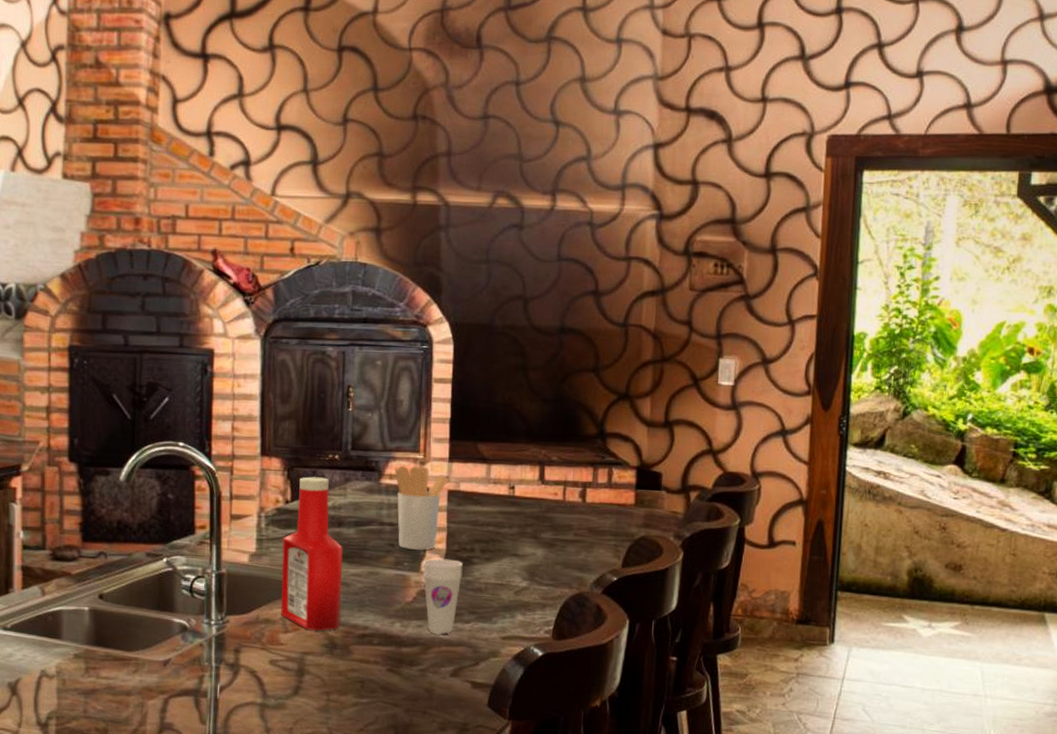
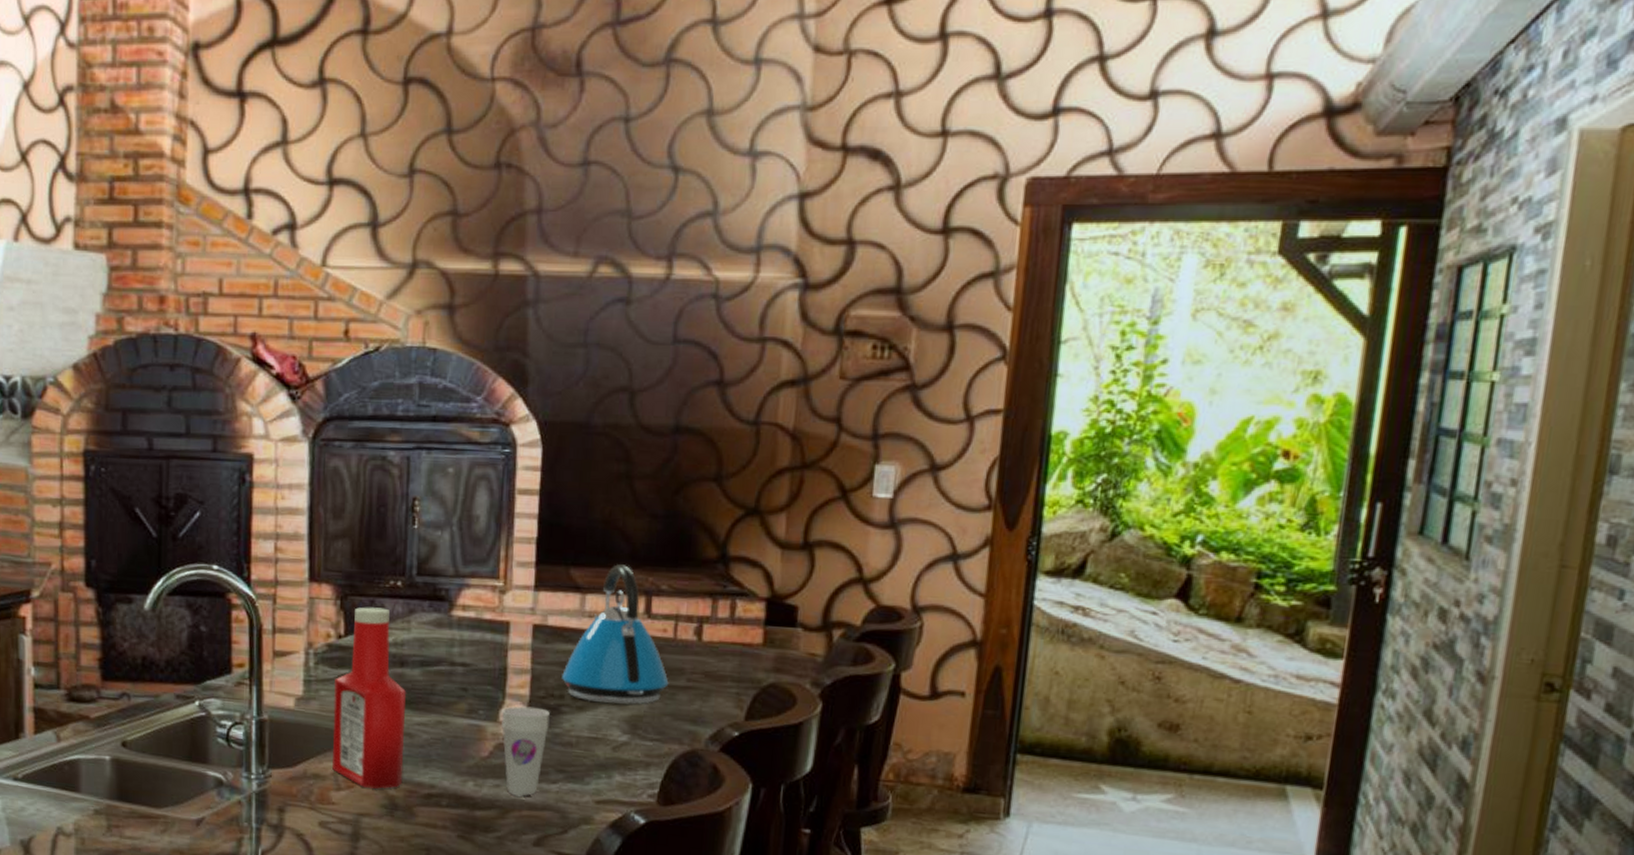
utensil holder: present [395,466,448,550] -> none [469,595,534,696]
kettle: none [472,440,560,556] -> present [562,564,669,705]

